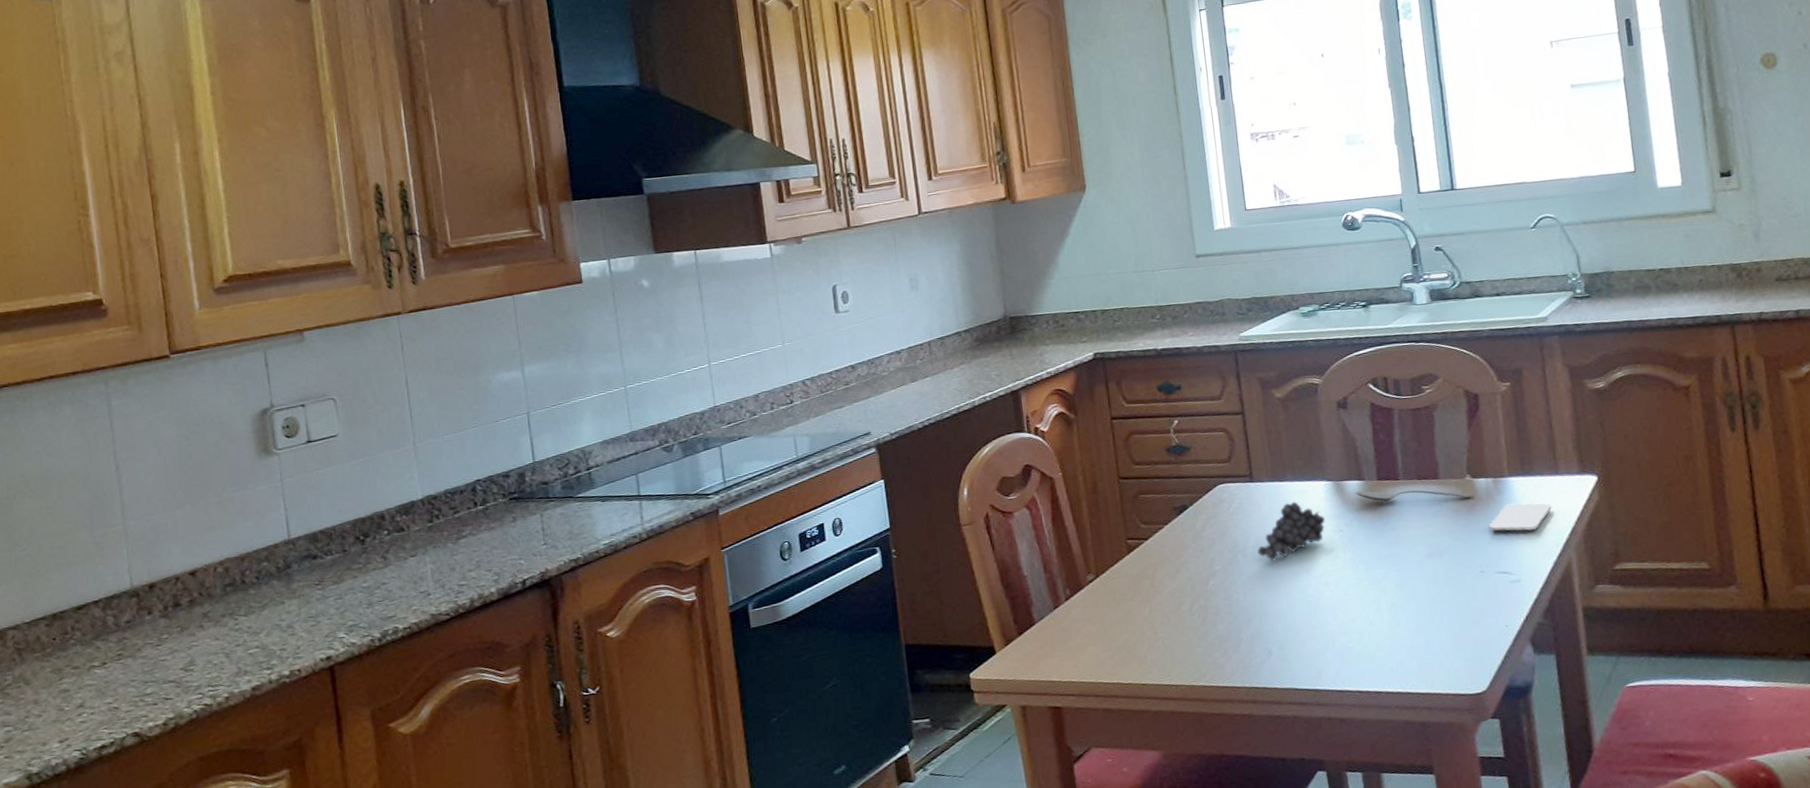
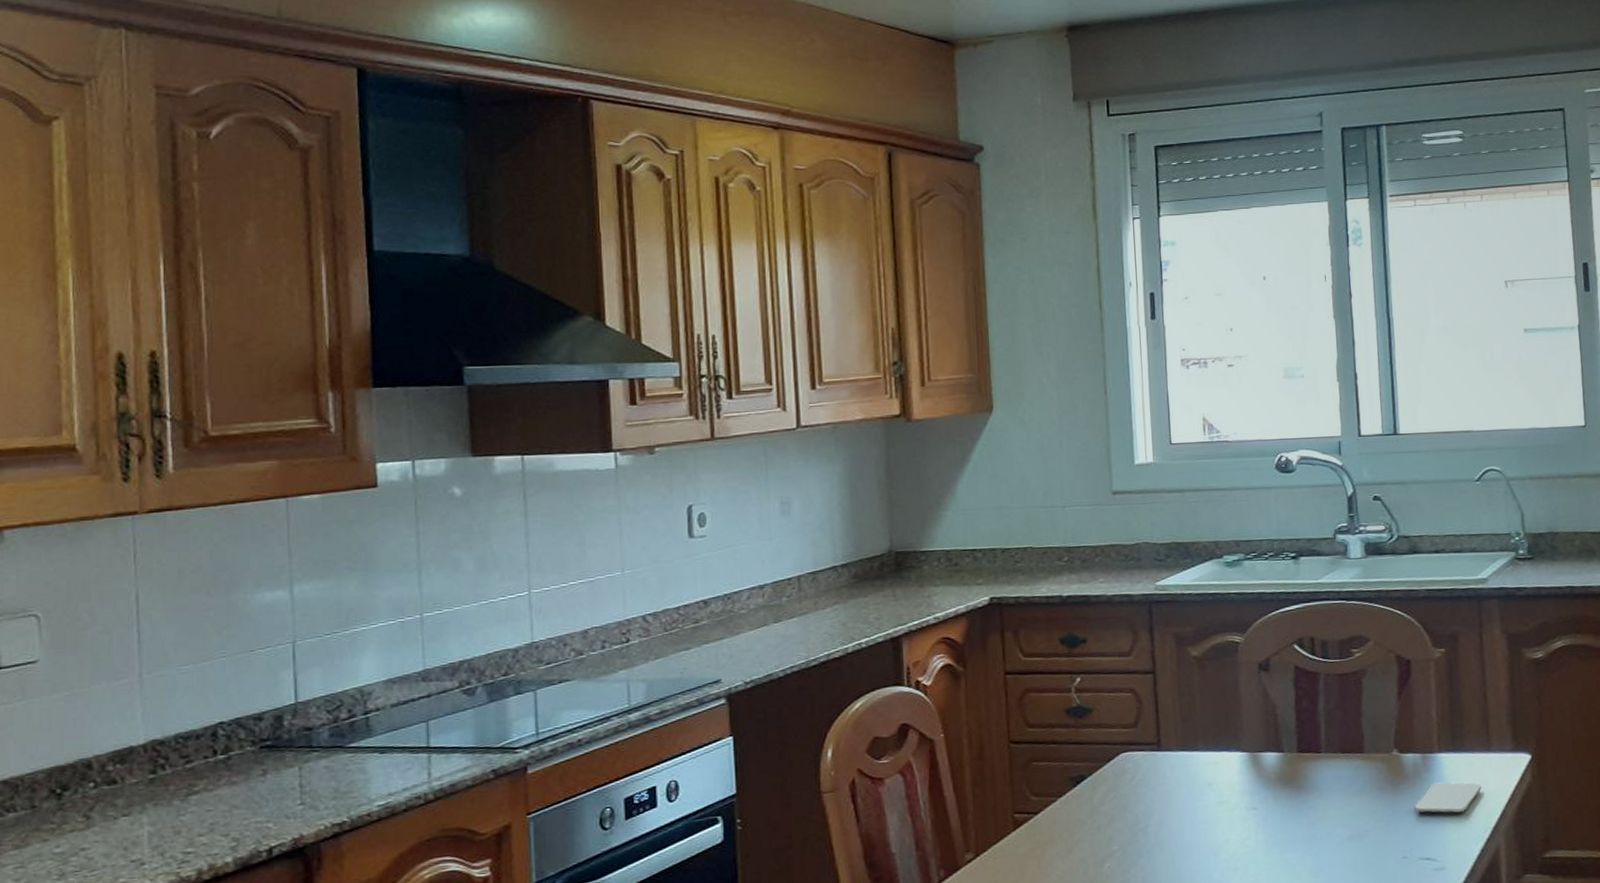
fruit: present [1257,501,1326,561] -> none [1161,774,1239,842]
spoon: present [1356,490,1475,502] -> none [1273,764,1401,777]

